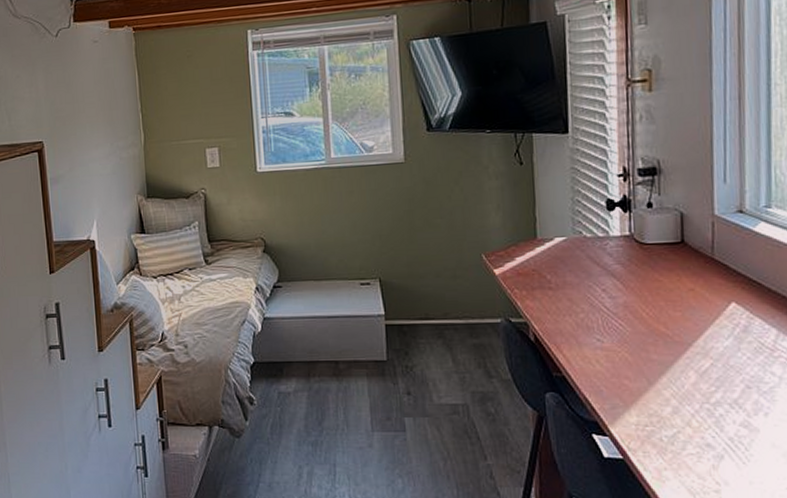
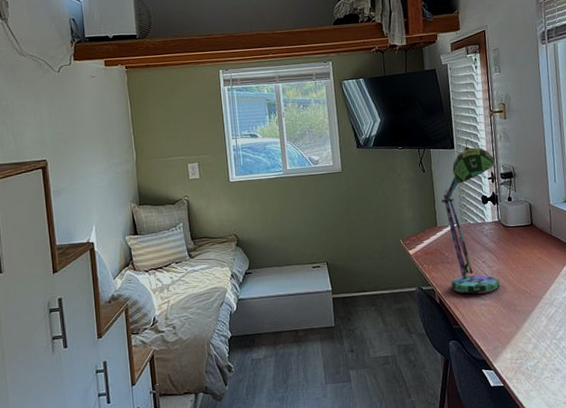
desk lamp: none [545,119,632,333] -> present [442,138,501,294]

